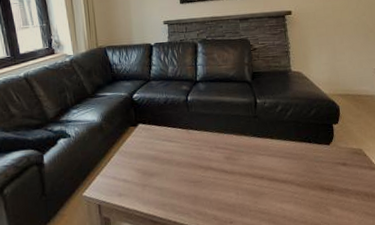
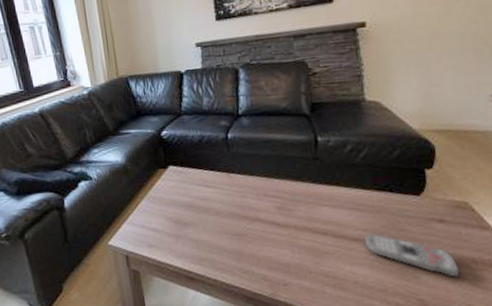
remote control: none [291,176,357,209] -> present [365,233,459,278]

